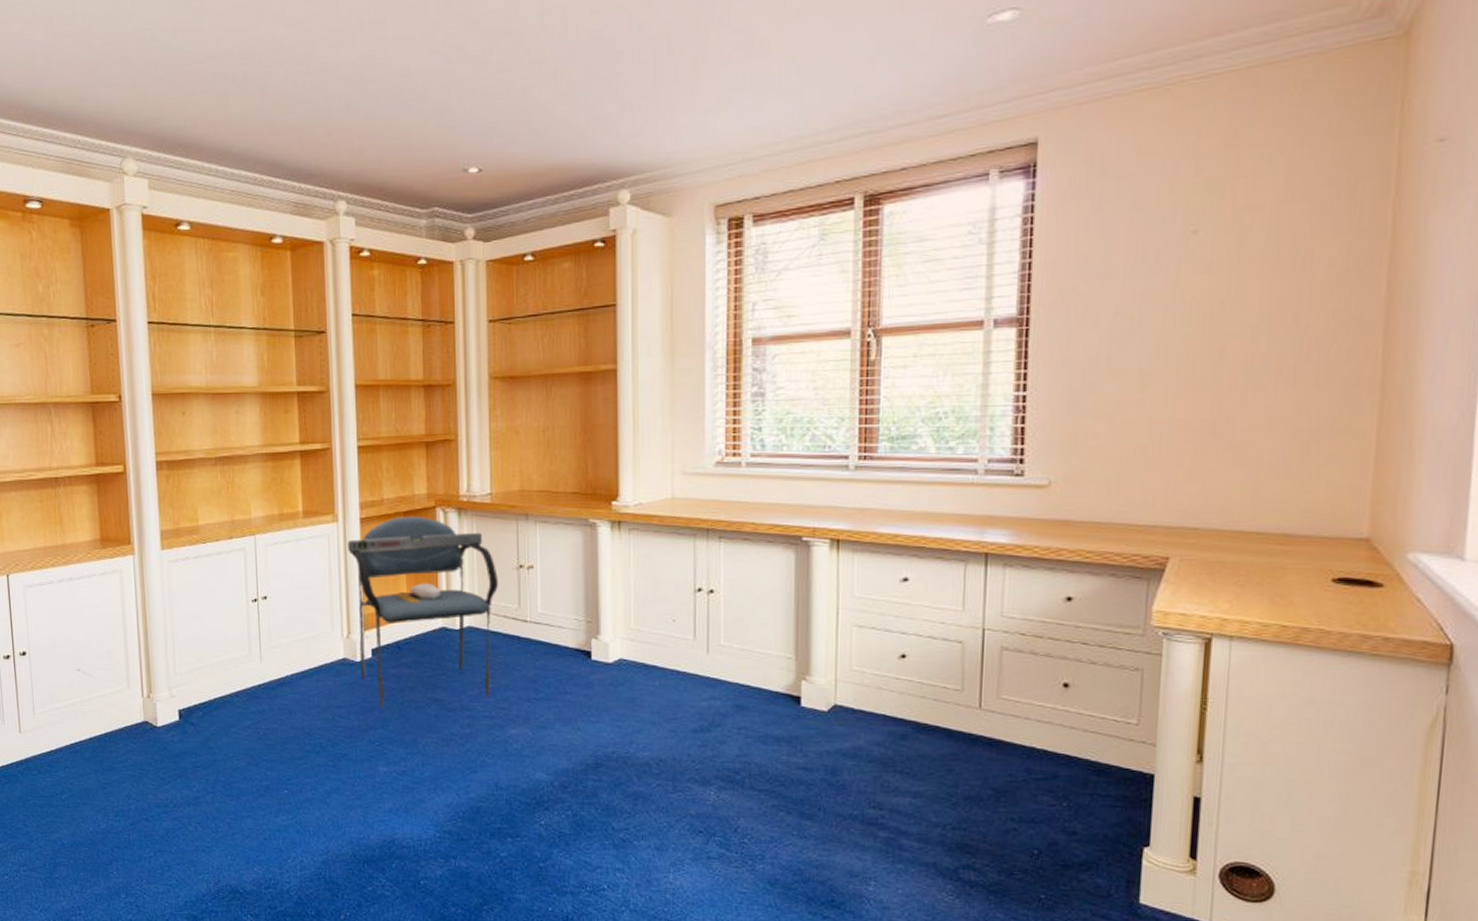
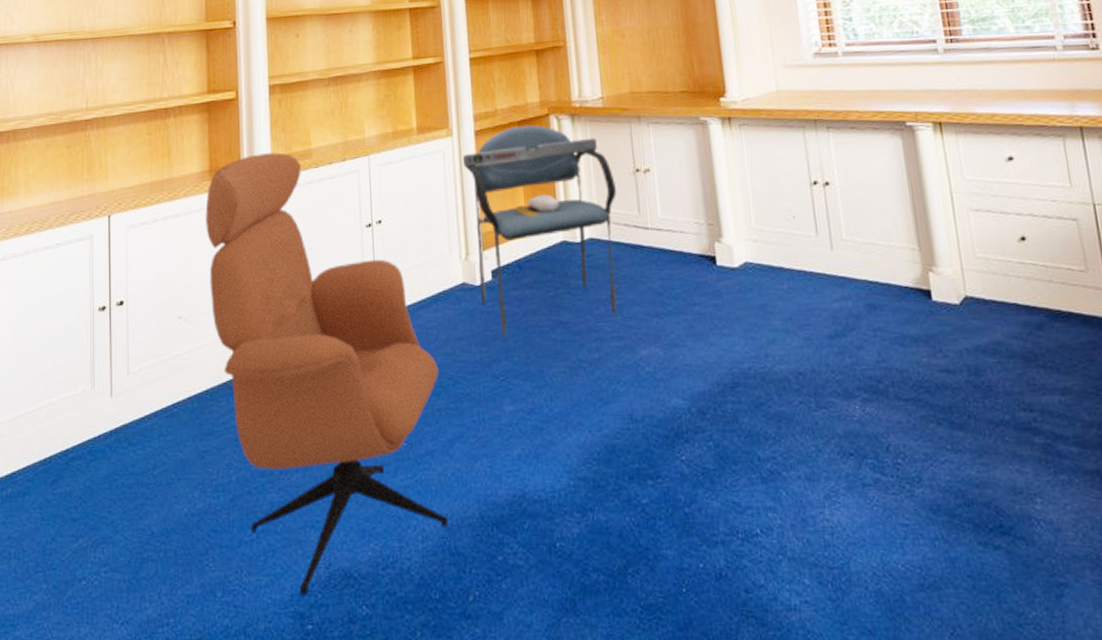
armchair: none [98,527,325,902] -> present [205,152,449,594]

